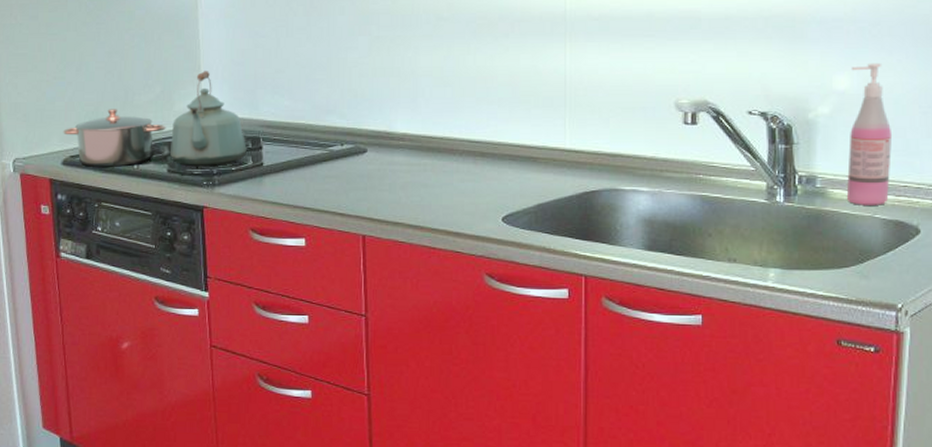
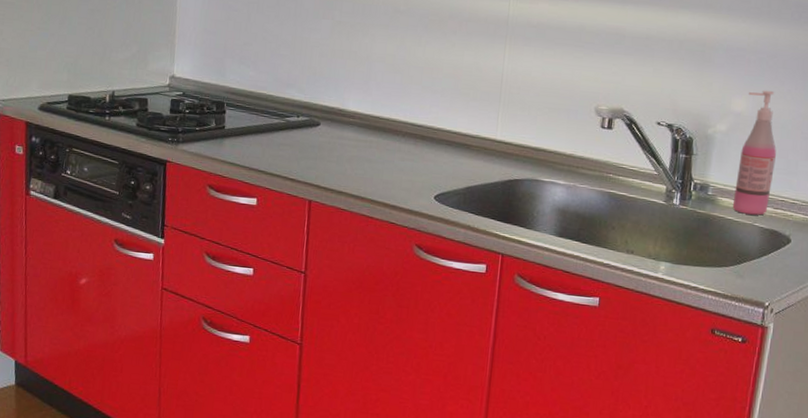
cooking pot: present [63,109,166,167] -> none [42,62,139,117]
kettle: present [170,71,247,167] -> none [140,36,211,125]

